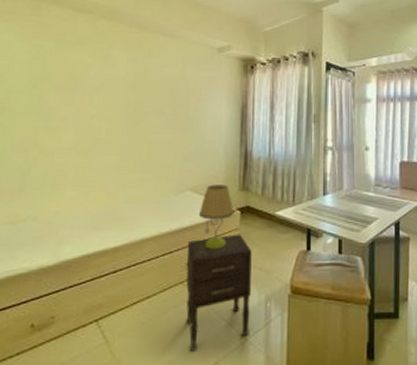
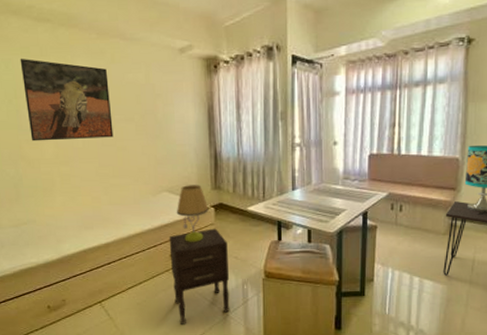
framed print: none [49,44,143,130] -> present [20,58,114,142]

